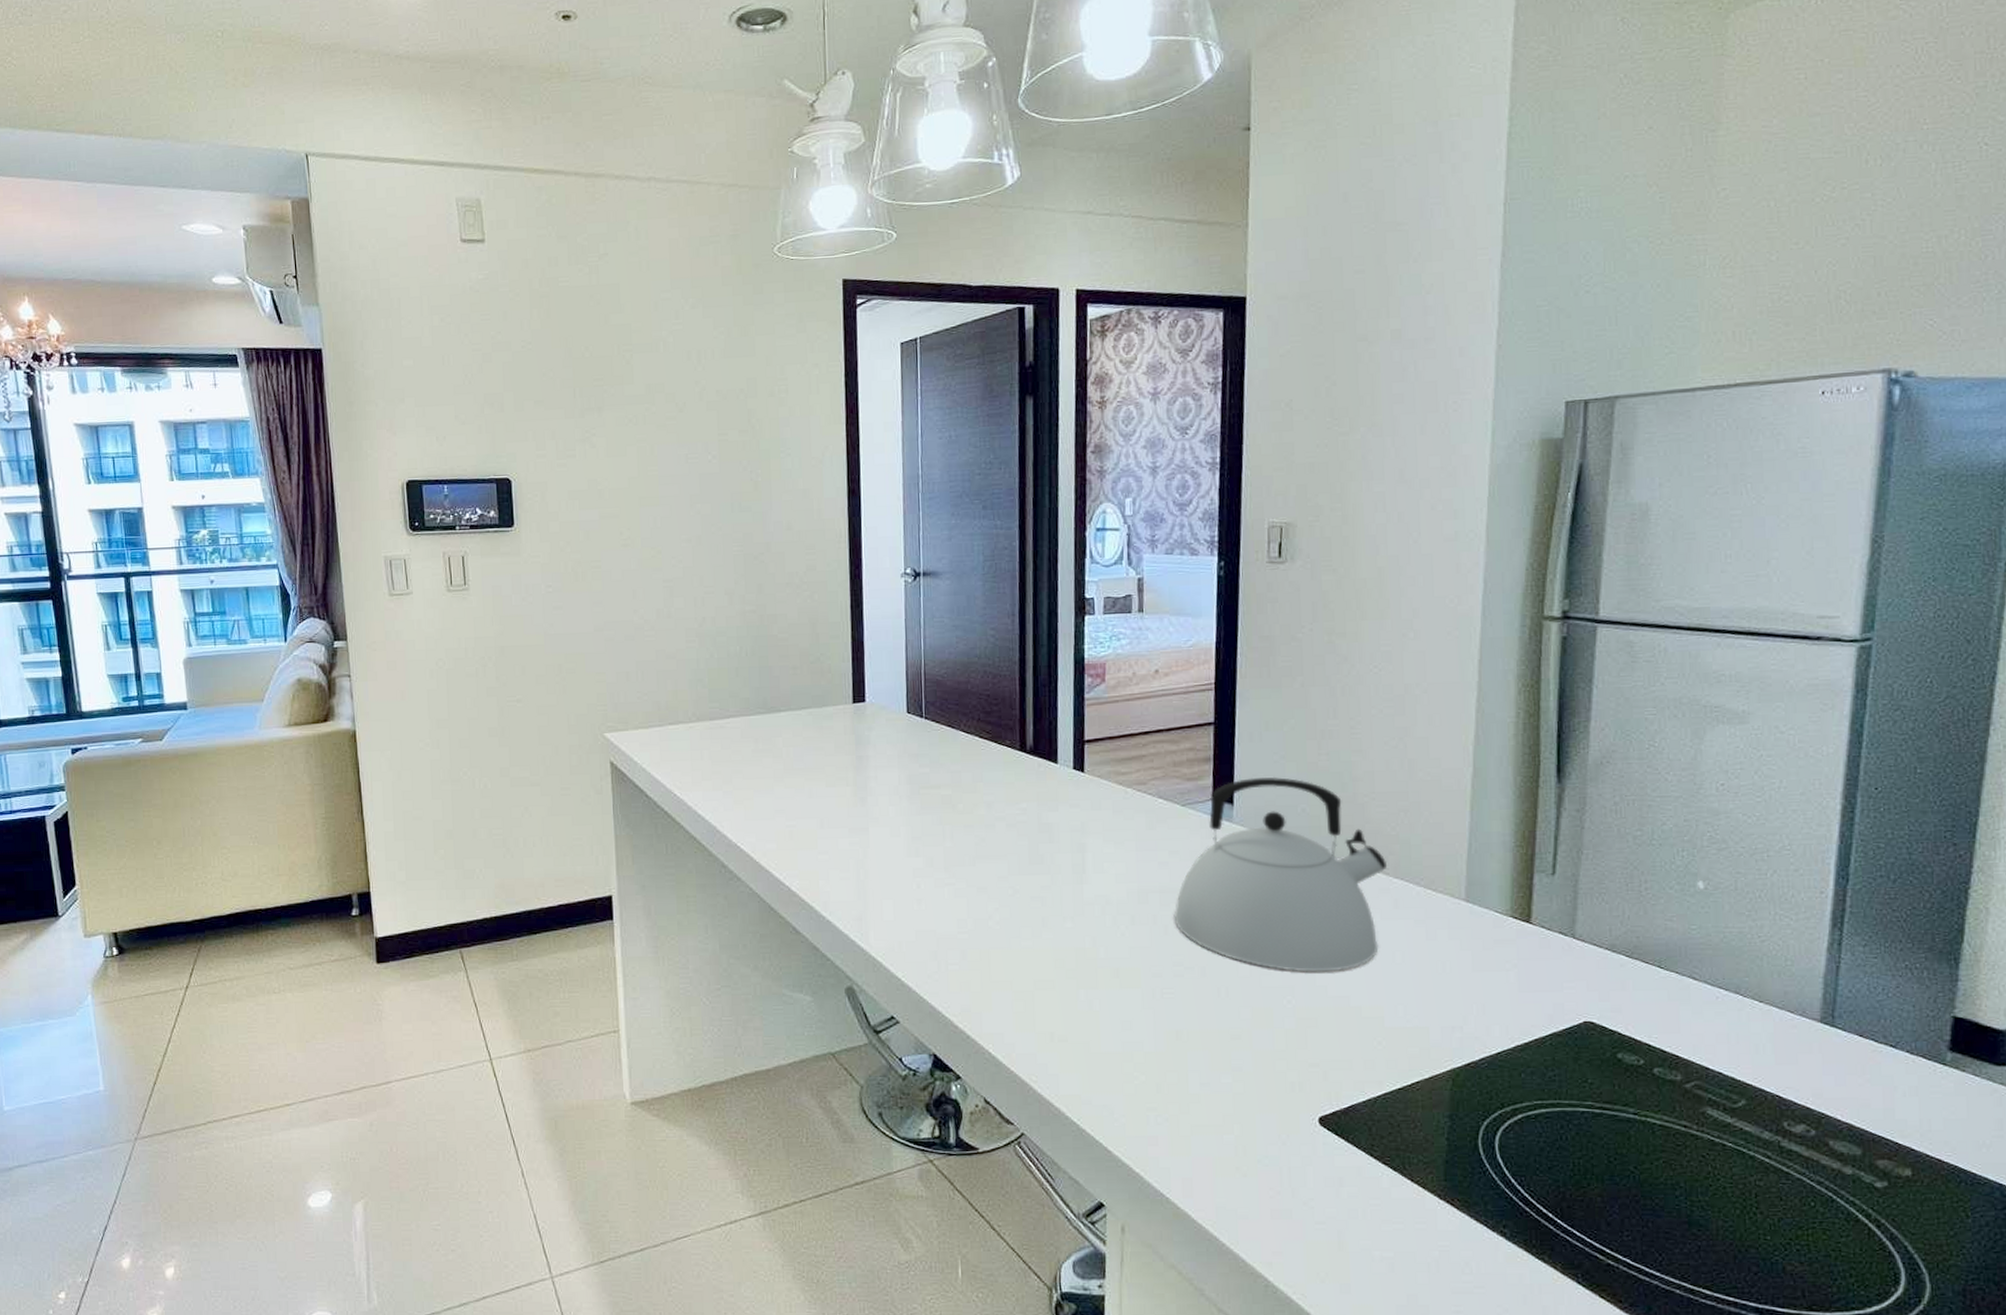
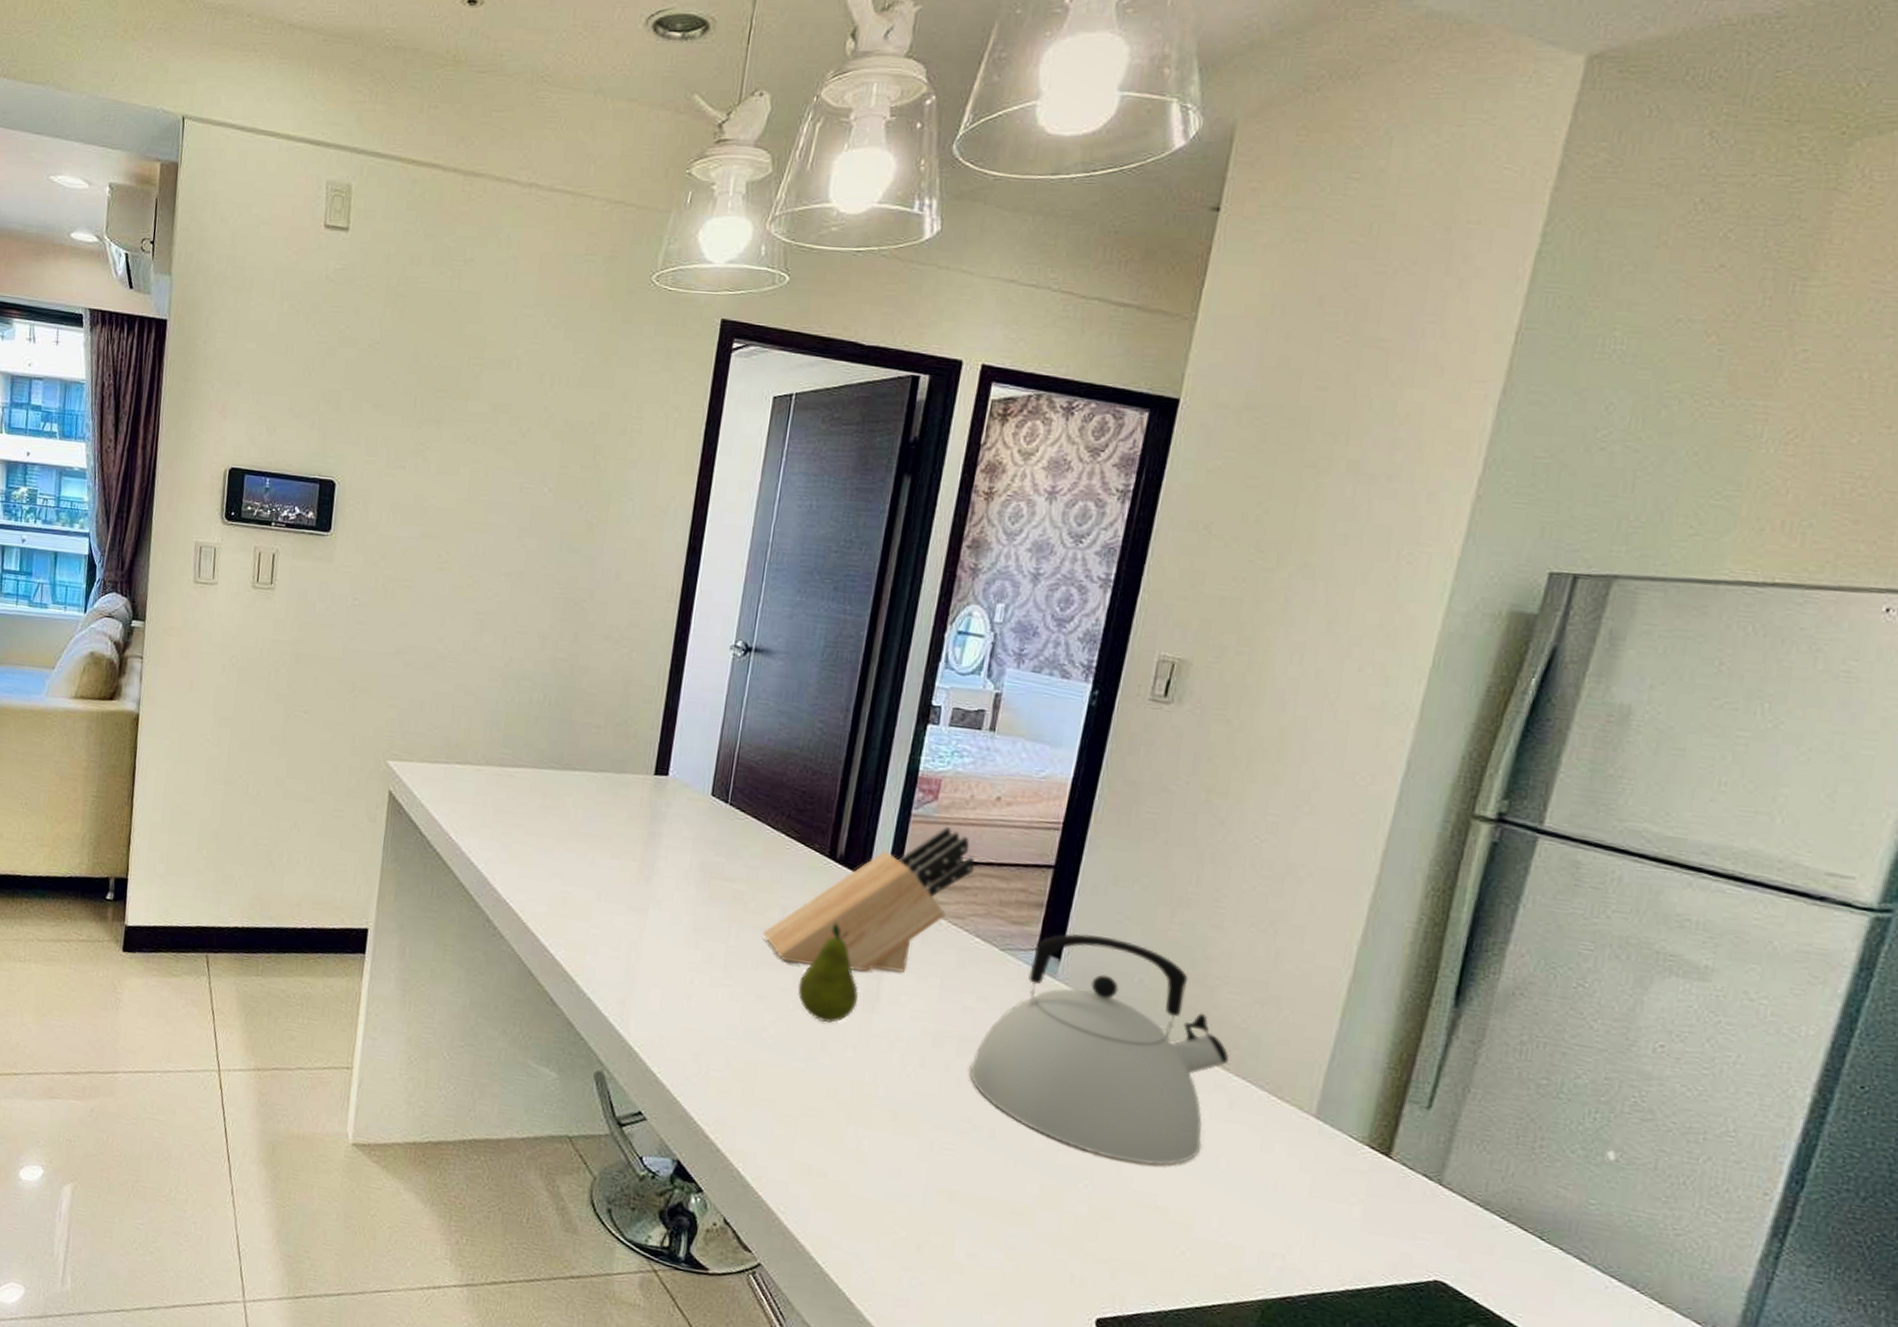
knife block: none [974,705,1147,853] -> present [763,827,975,972]
fruit: none [1013,808,1068,901] -> present [797,923,859,1024]

